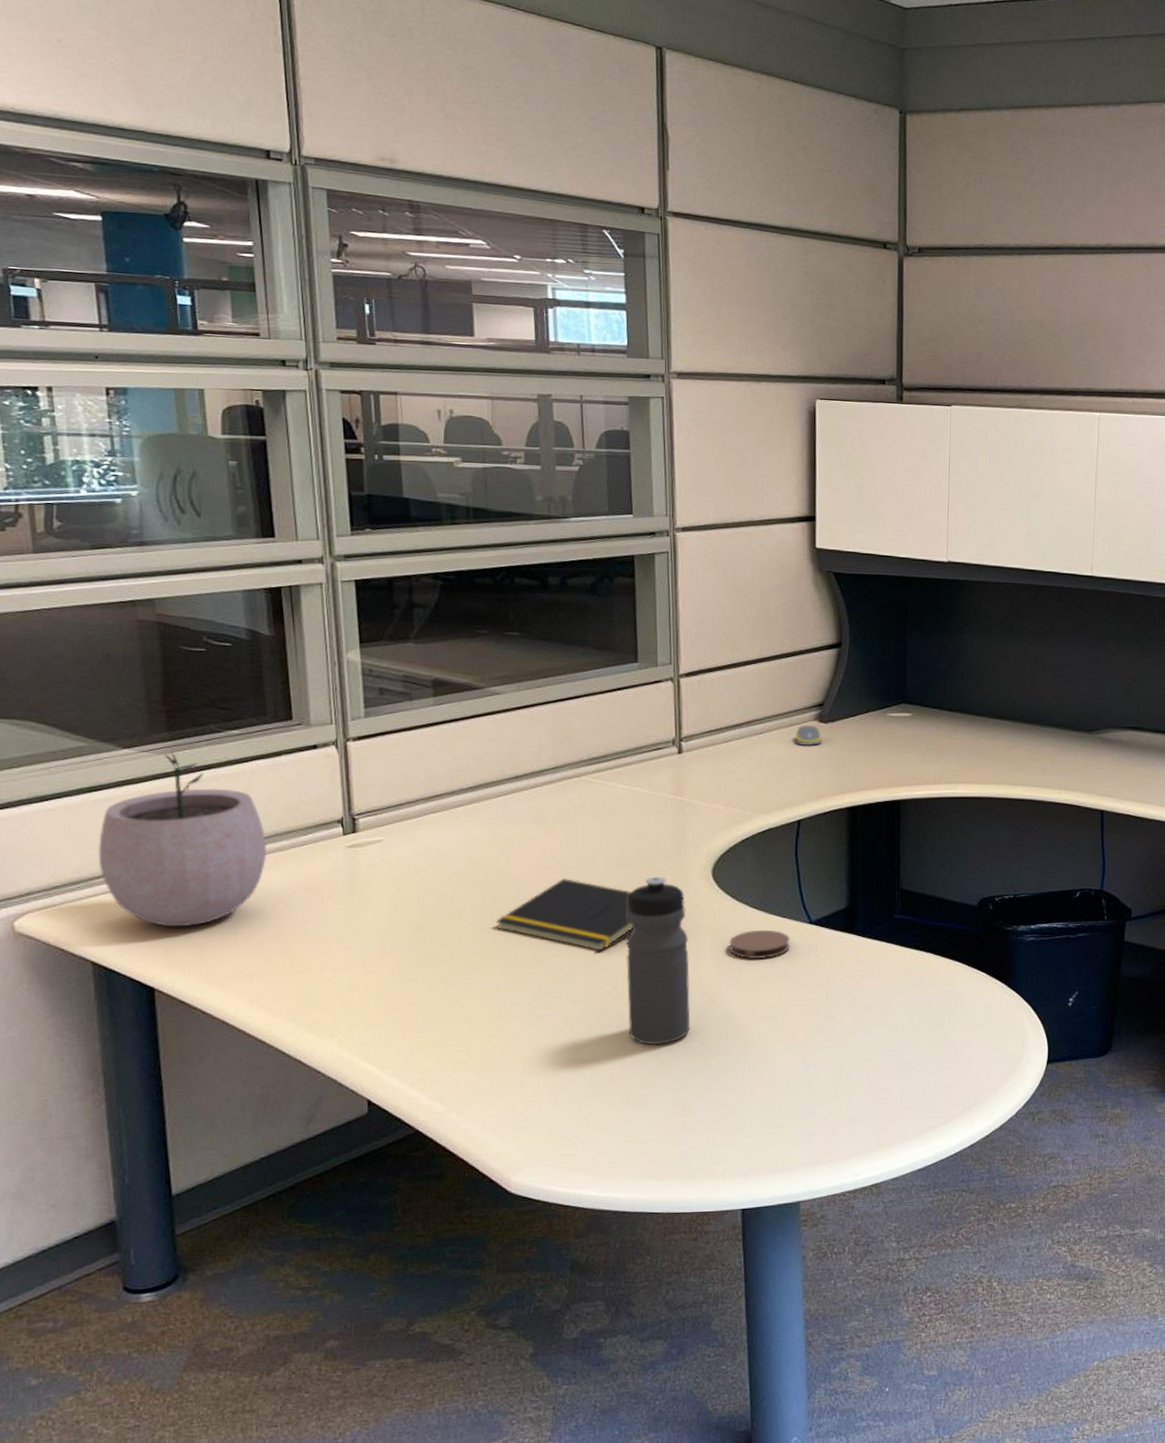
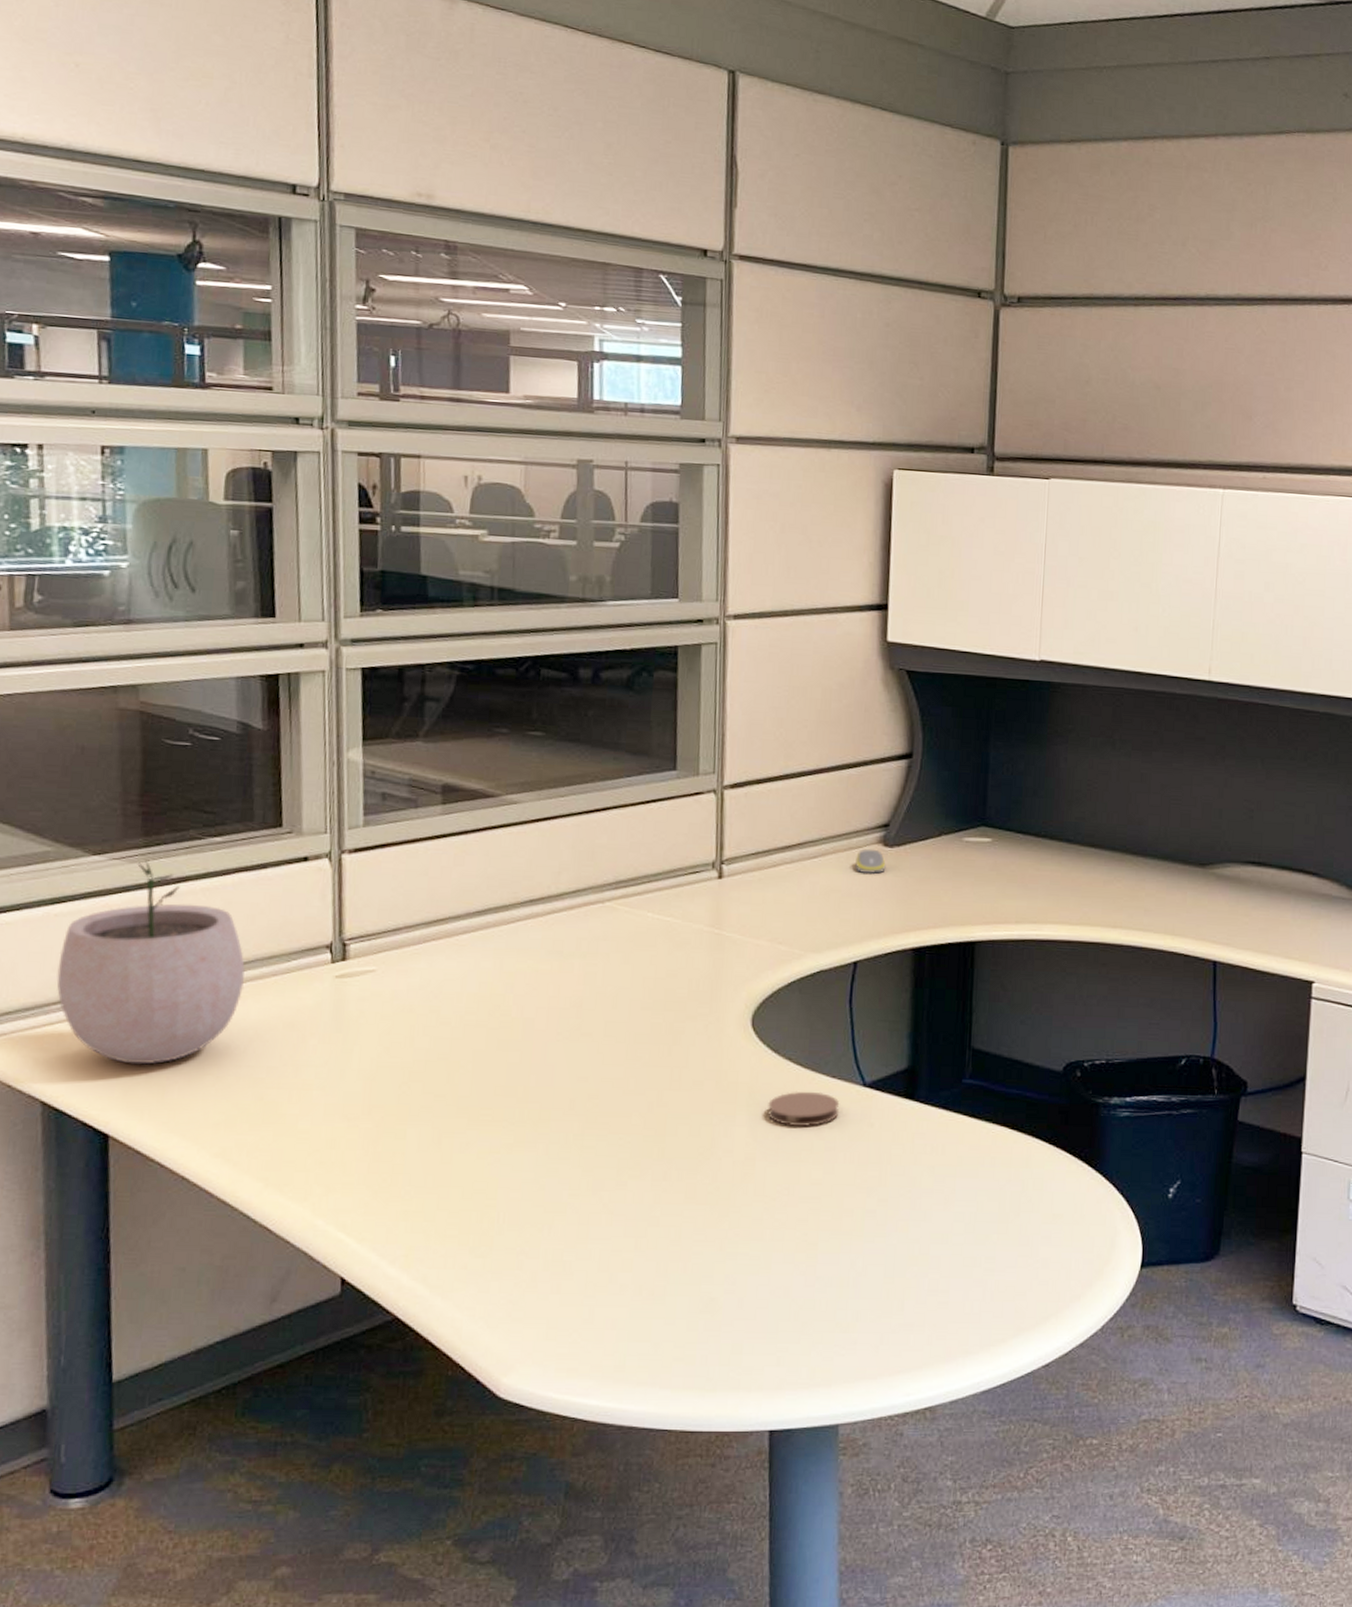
notepad: present [495,879,633,951] -> none [498,1022,657,1110]
water bottle: present [626,877,691,1045] -> none [646,1023,722,1226]

